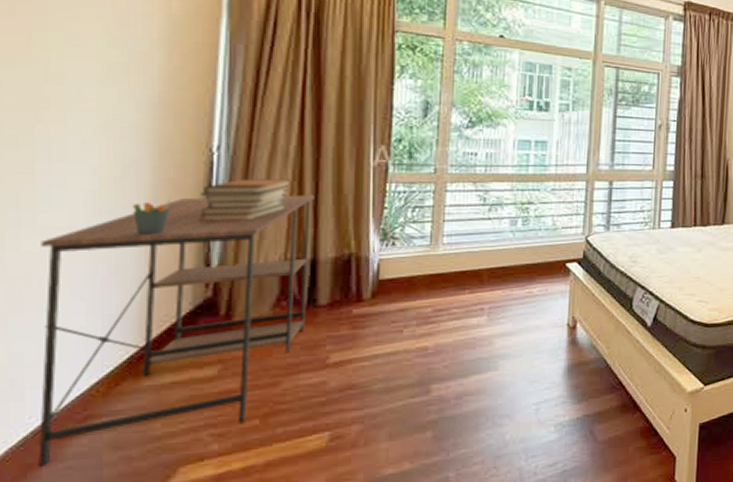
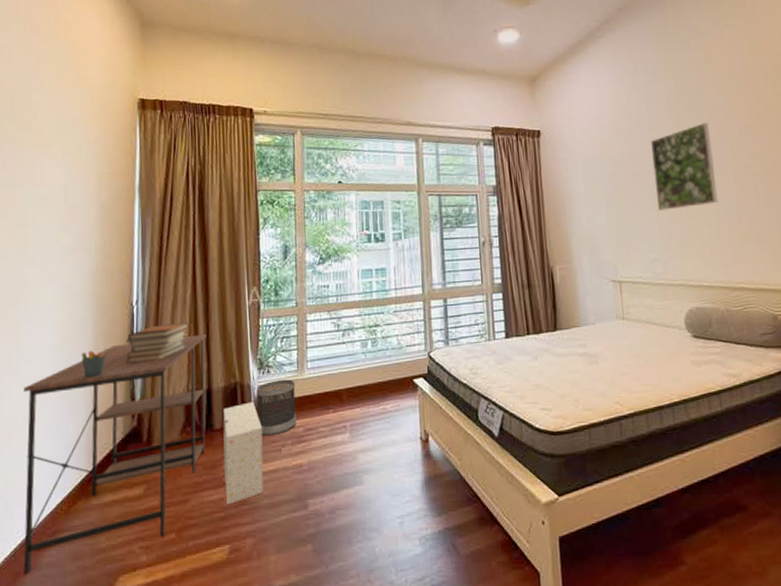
storage box: none [328,277,380,389] -> present [223,402,264,505]
wastebasket: none [376,254,427,315] -> present [256,379,297,436]

